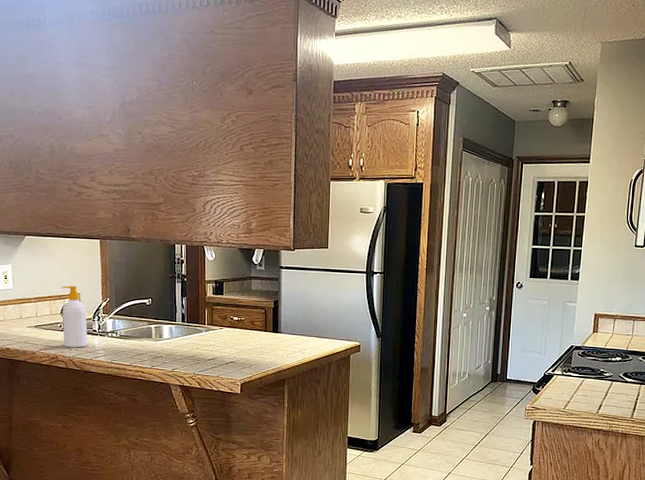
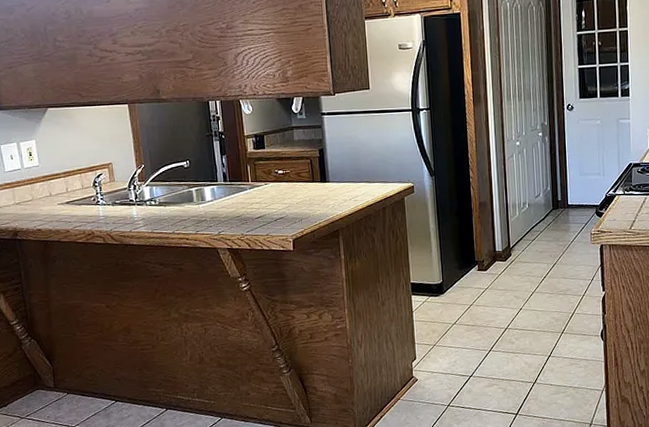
soap bottle: present [61,286,87,348] -> none [91,155,125,222]

